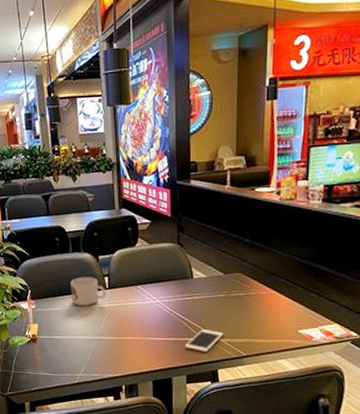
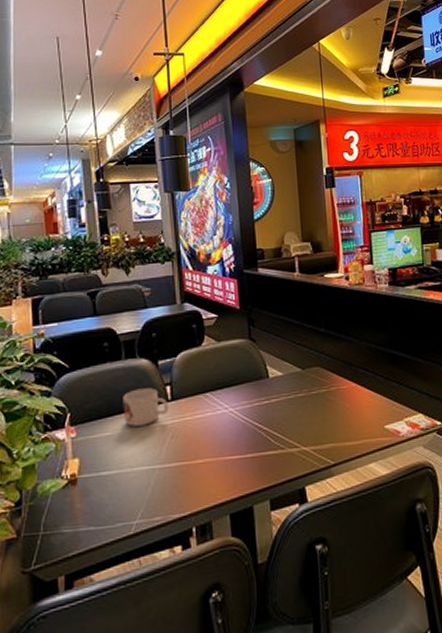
cell phone: present [184,329,224,352] -> none [265,438,308,467]

